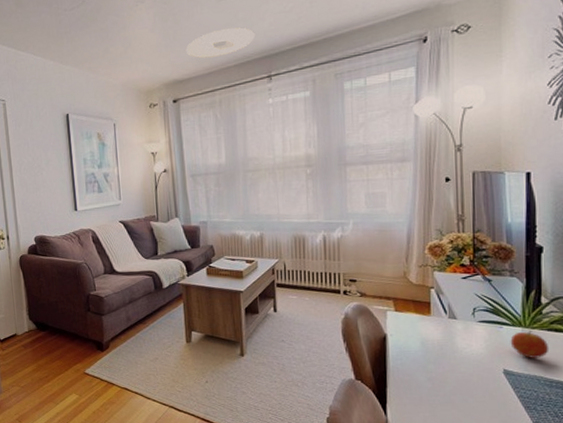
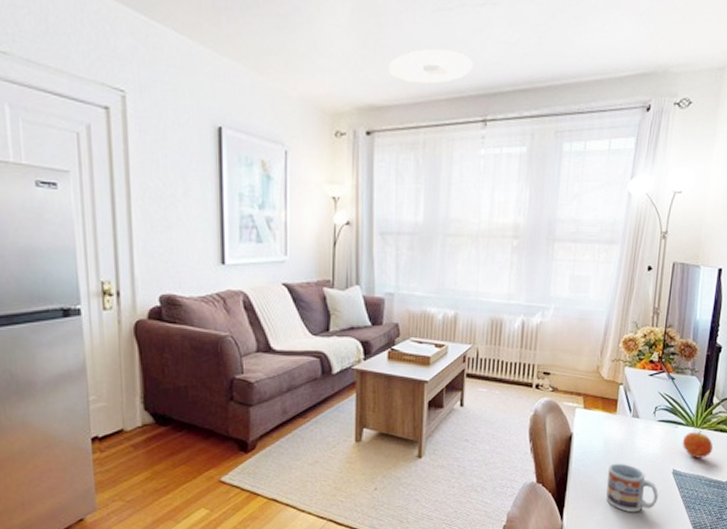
cup: none [429,362,490,411] -> present [606,463,658,513]

